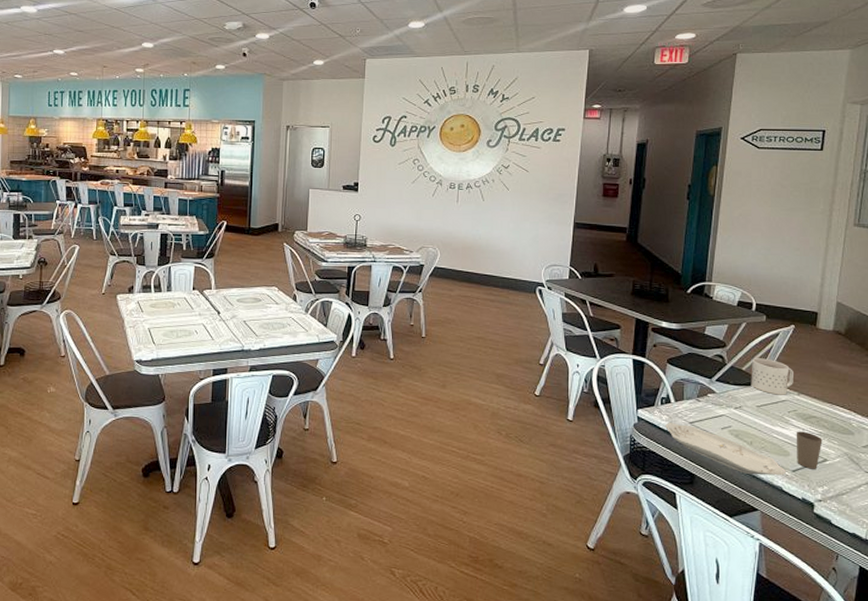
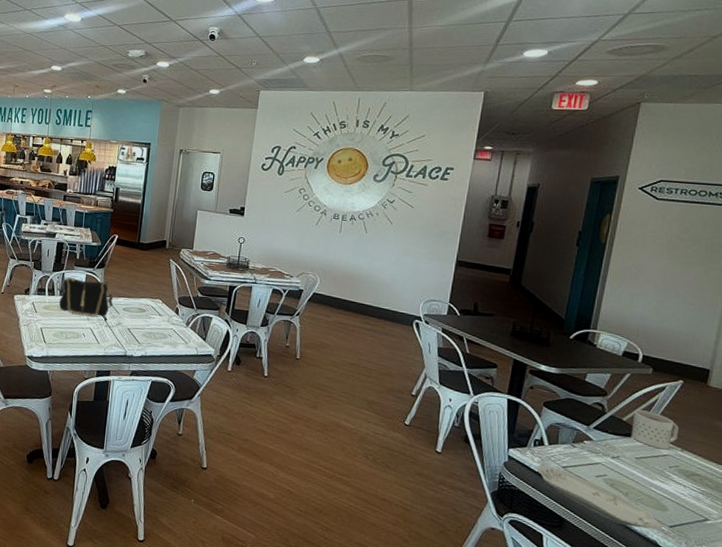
handbag: none [163,271,226,311] -> present [56,277,113,317]
cup: present [796,431,823,469] -> none [675,487,705,528]

